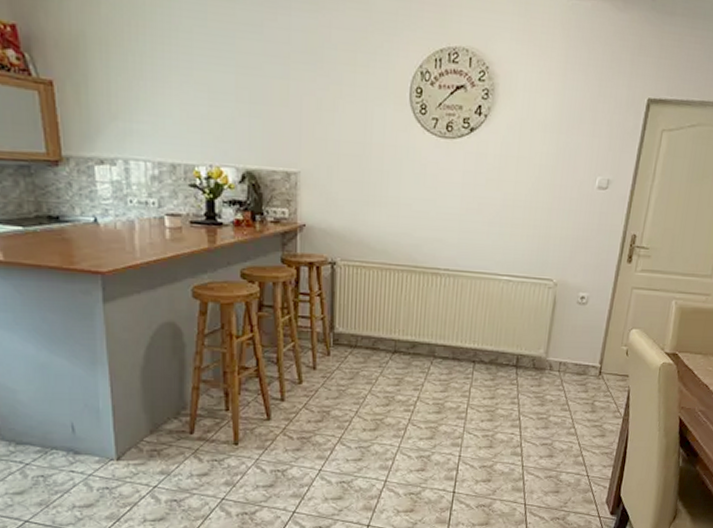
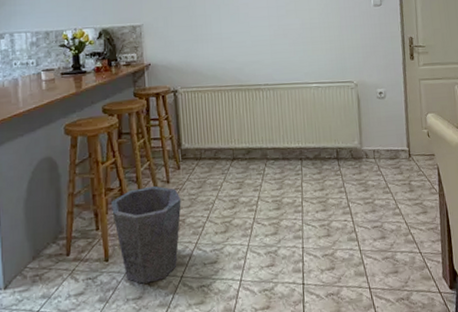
waste bin: none [245,370,328,472] -> present [111,185,181,284]

